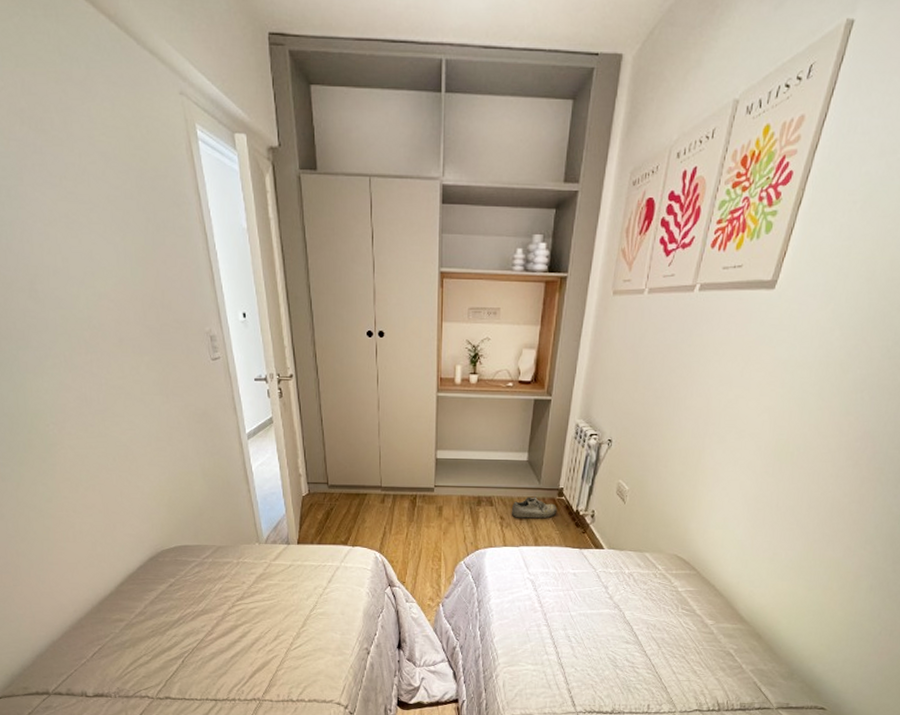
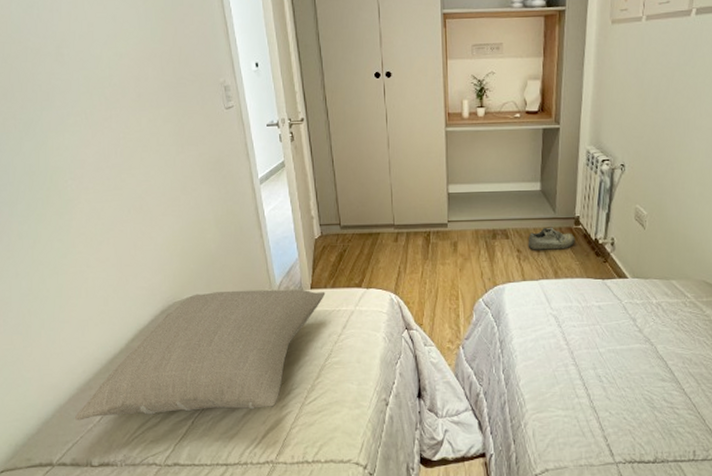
pillow: none [69,542,312,655] -> present [75,289,326,421]

